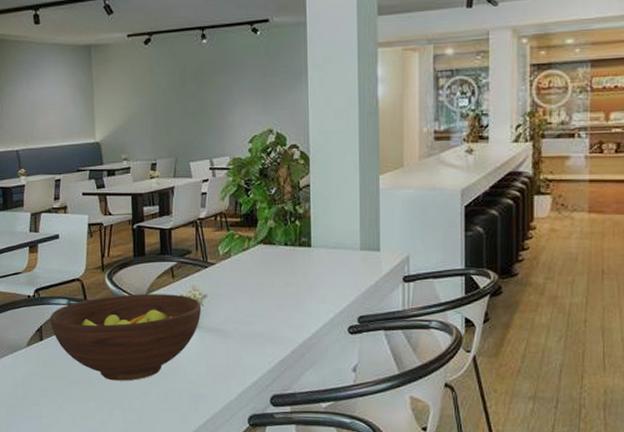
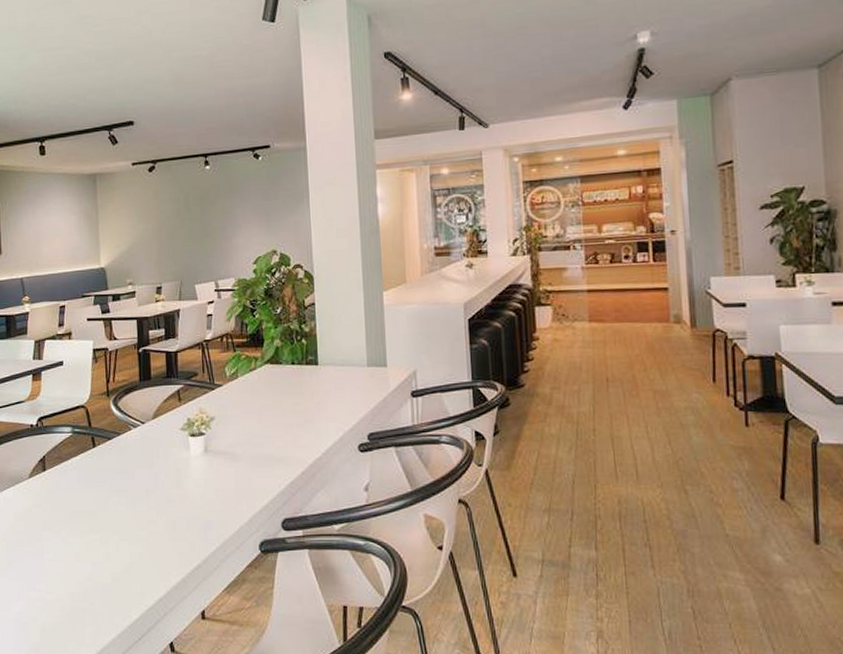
fruit bowl: present [50,294,202,381] -> none [53,418,210,510]

